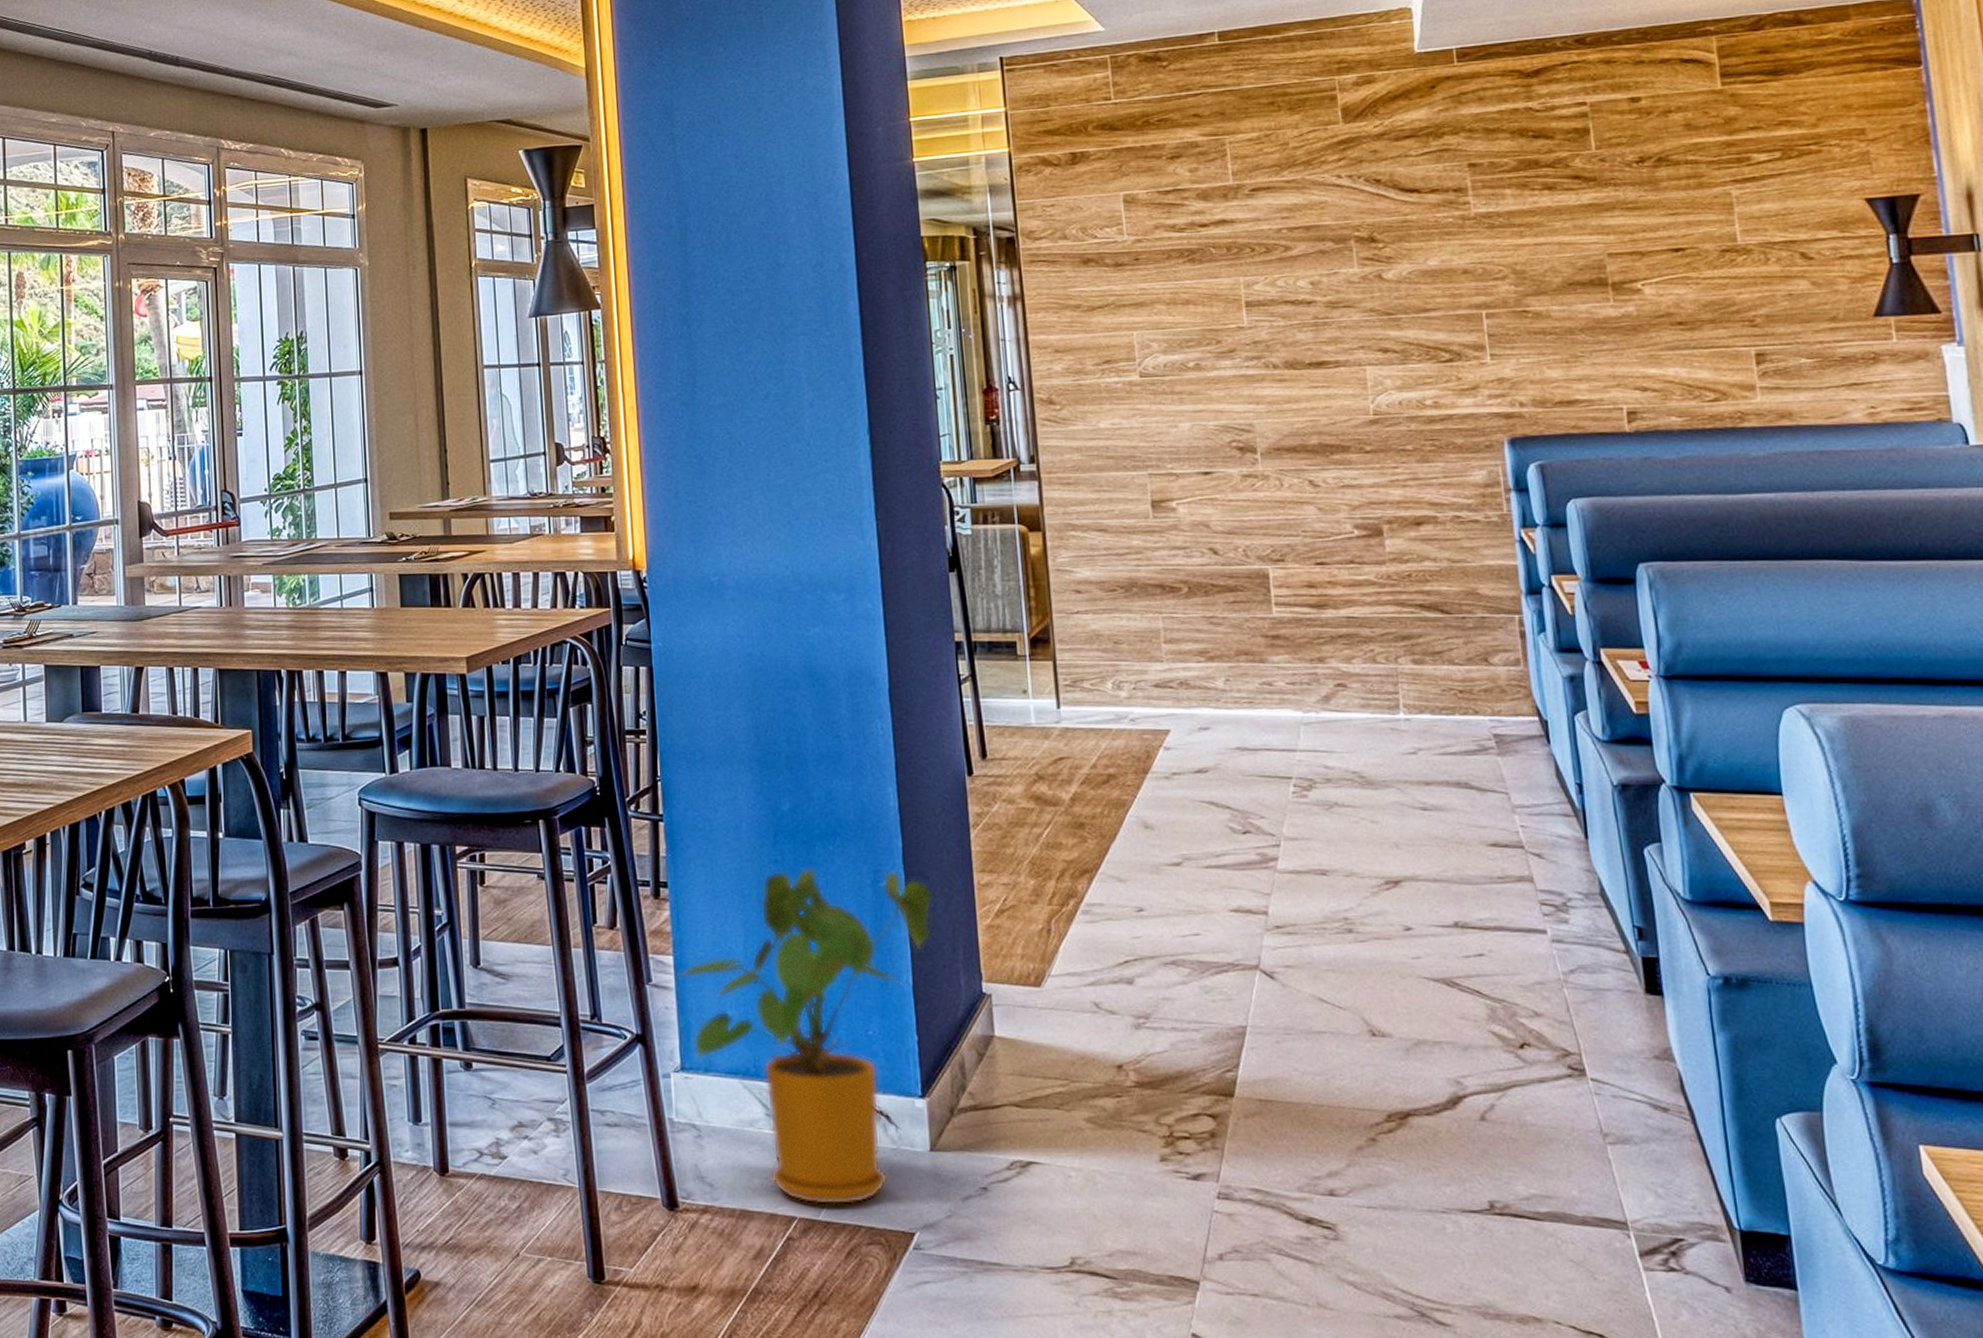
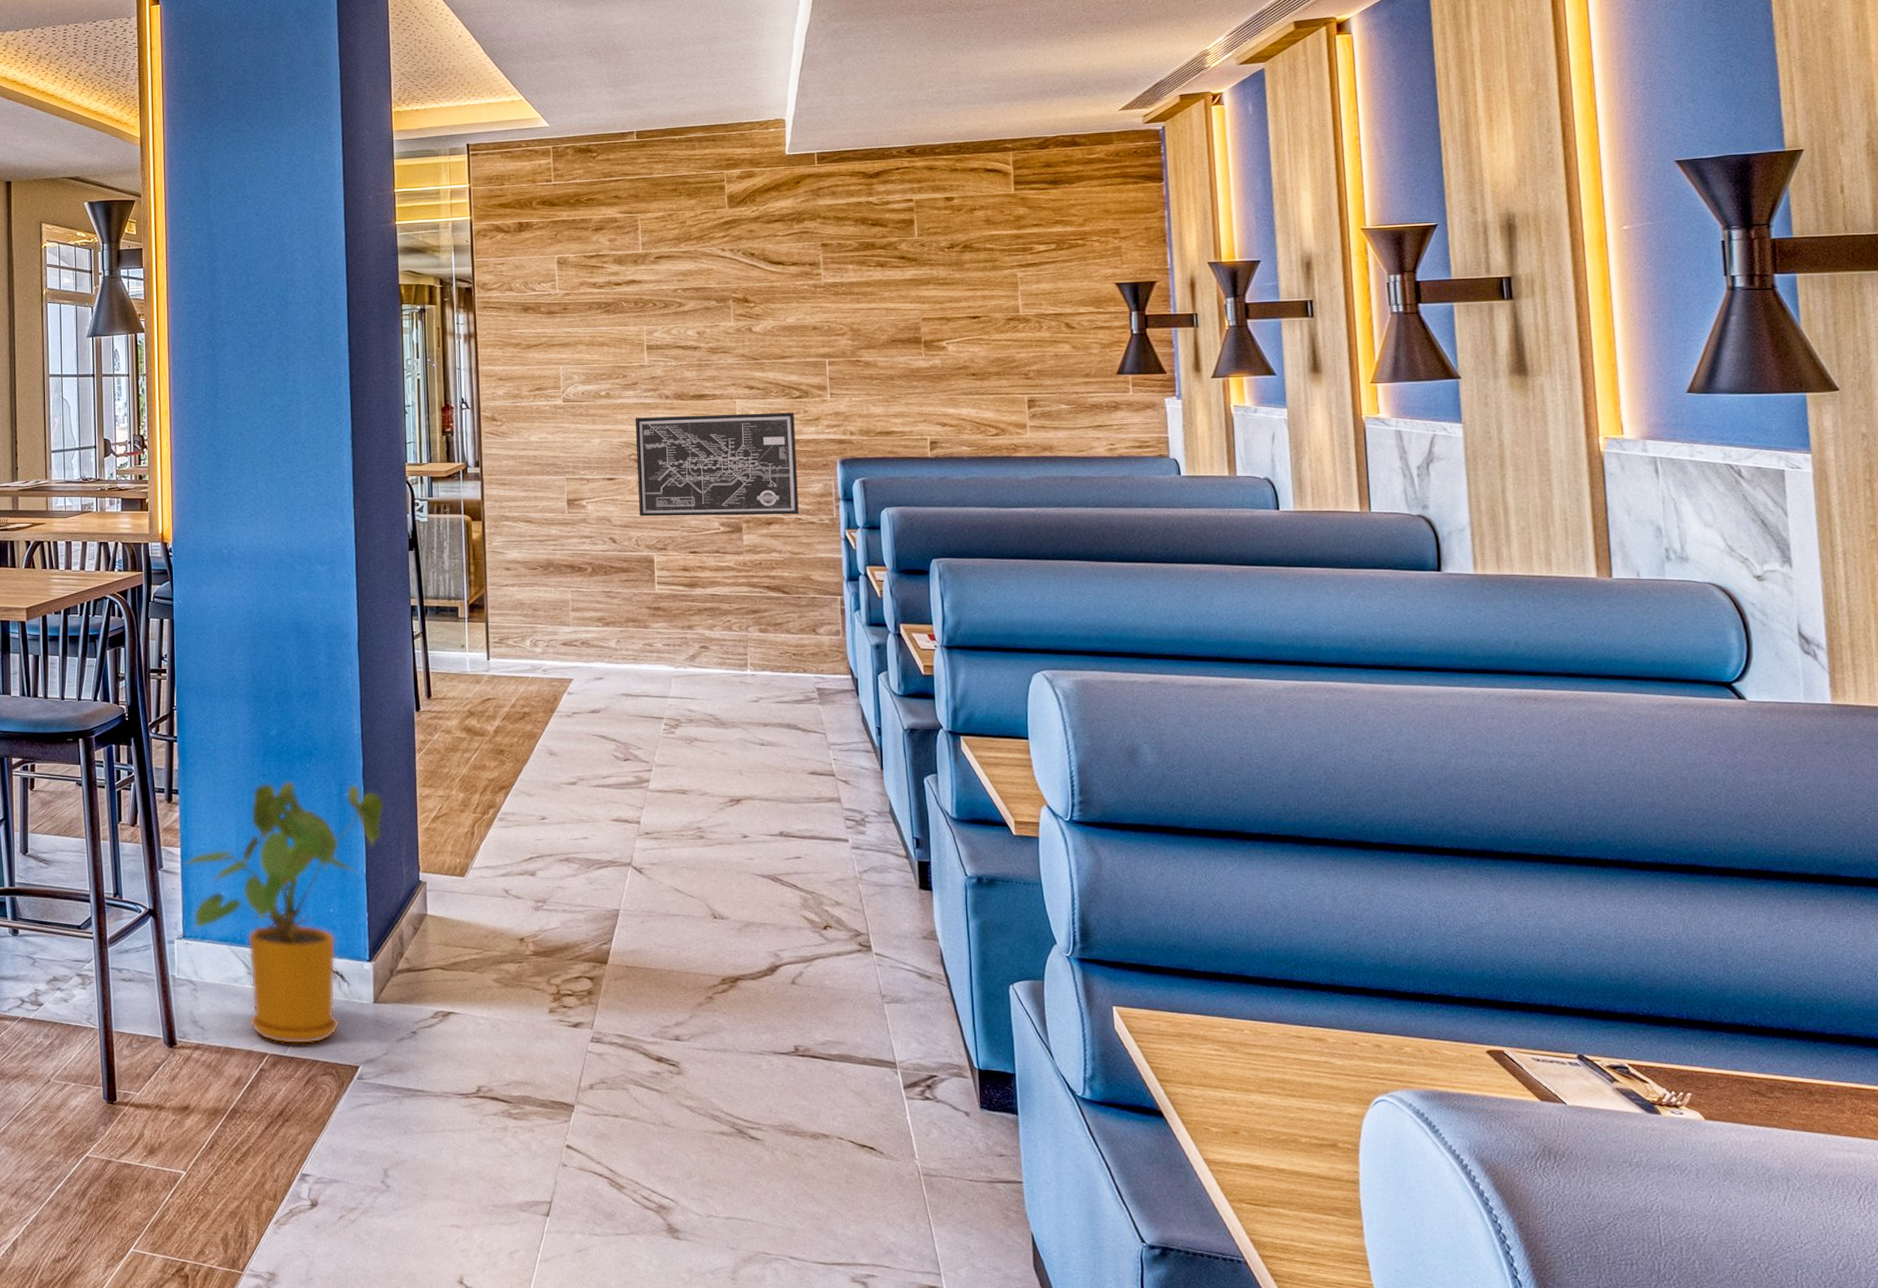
wall art: none [1234,380,1457,520] -> present [635,413,799,517]

